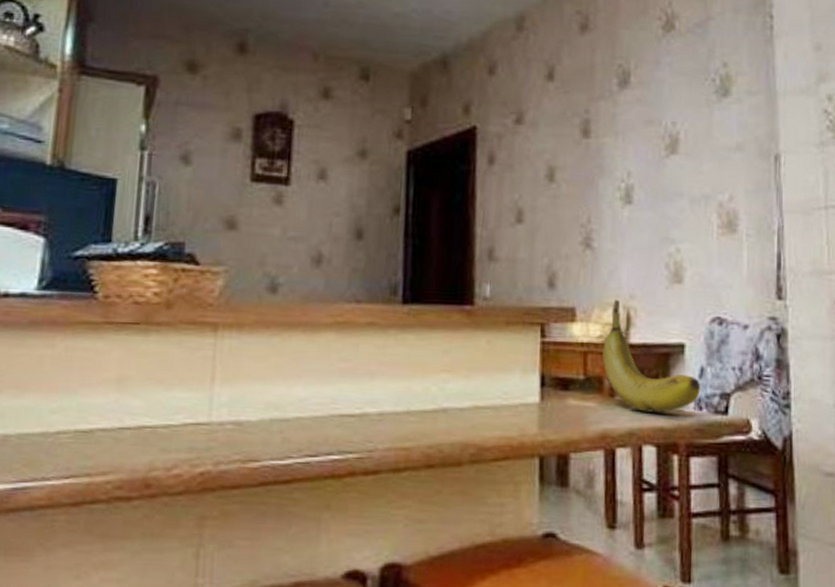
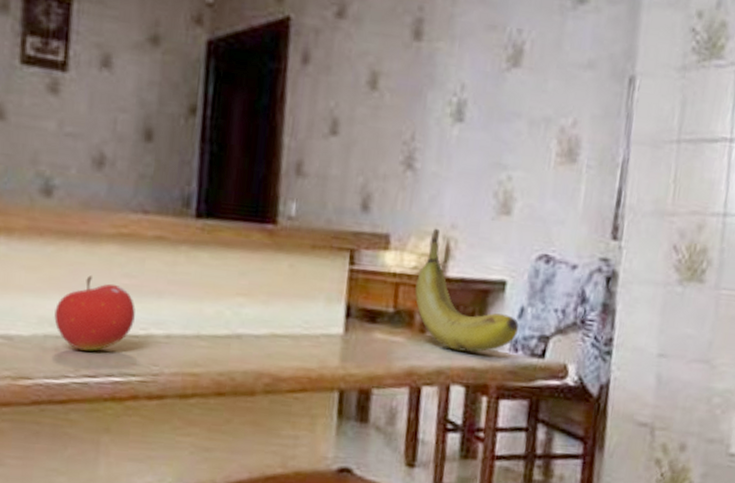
fruit: none [279,362,351,432] -> present [54,275,136,351]

